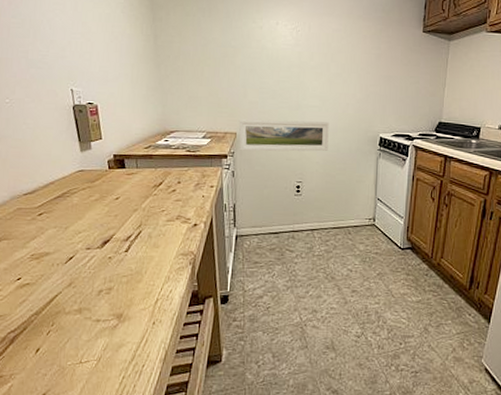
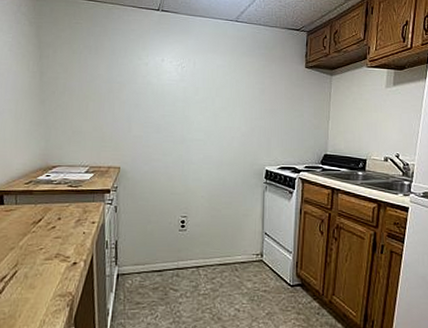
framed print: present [238,119,329,152] -> none [122,154,214,186]

